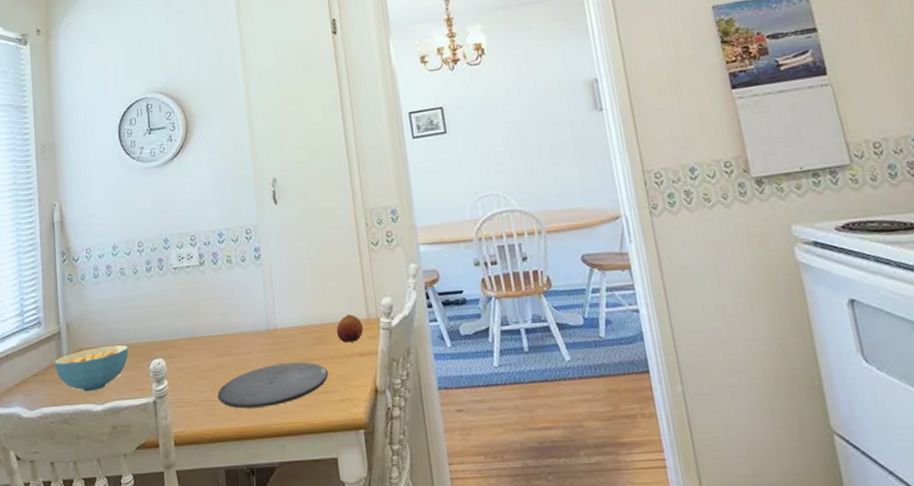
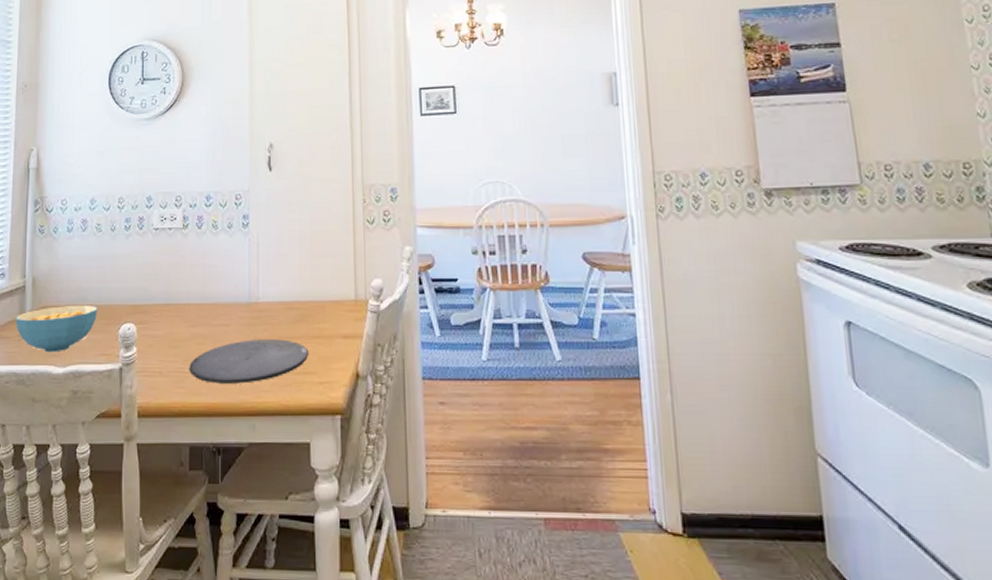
fruit: present [336,314,363,343] -> none [321,293,350,323]

